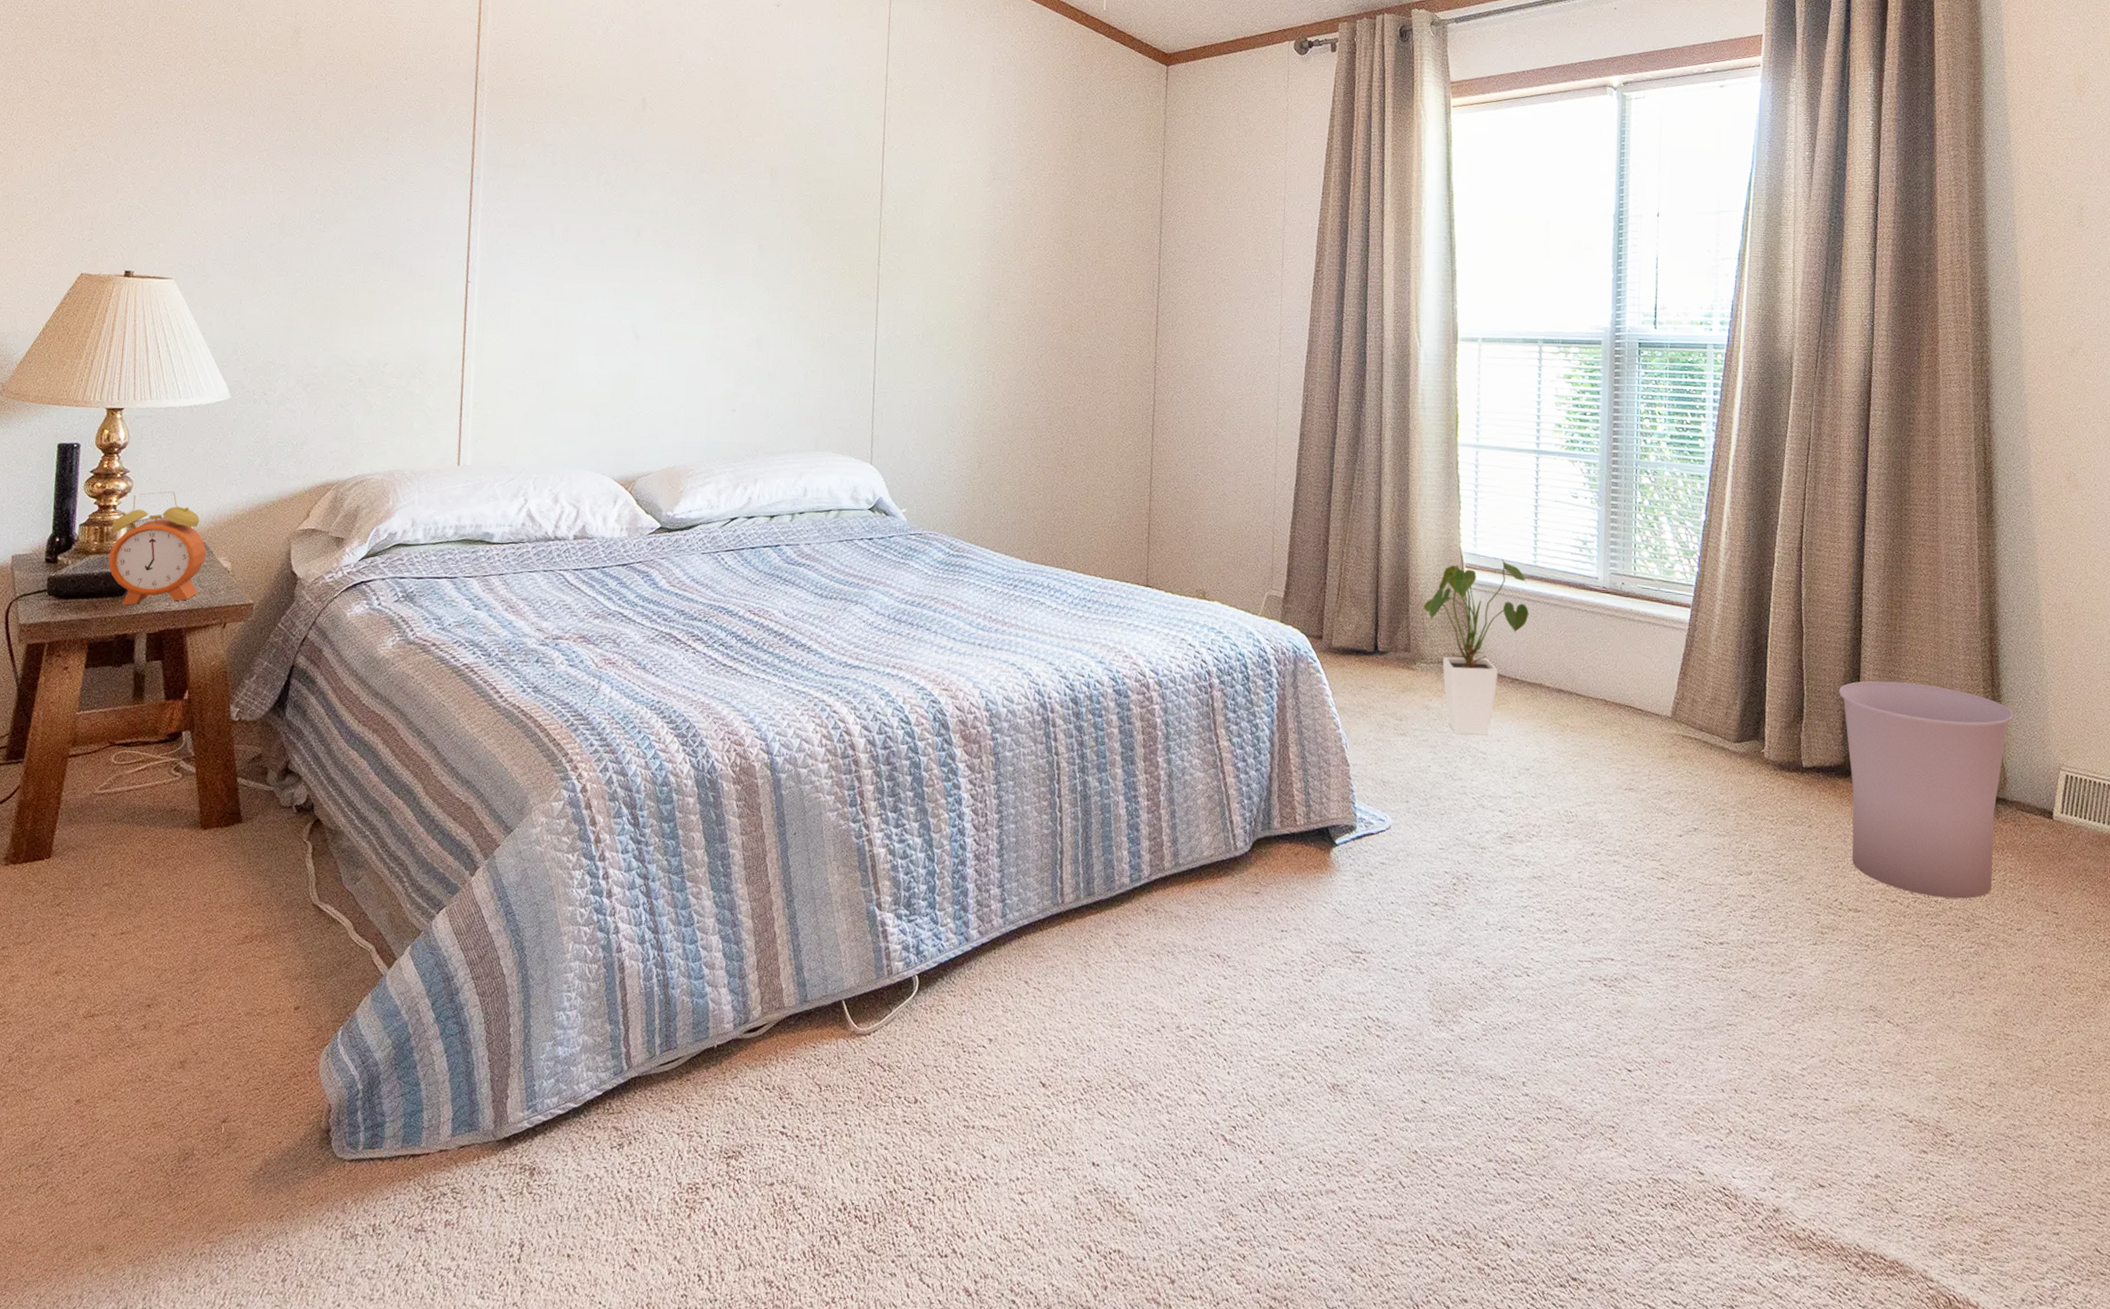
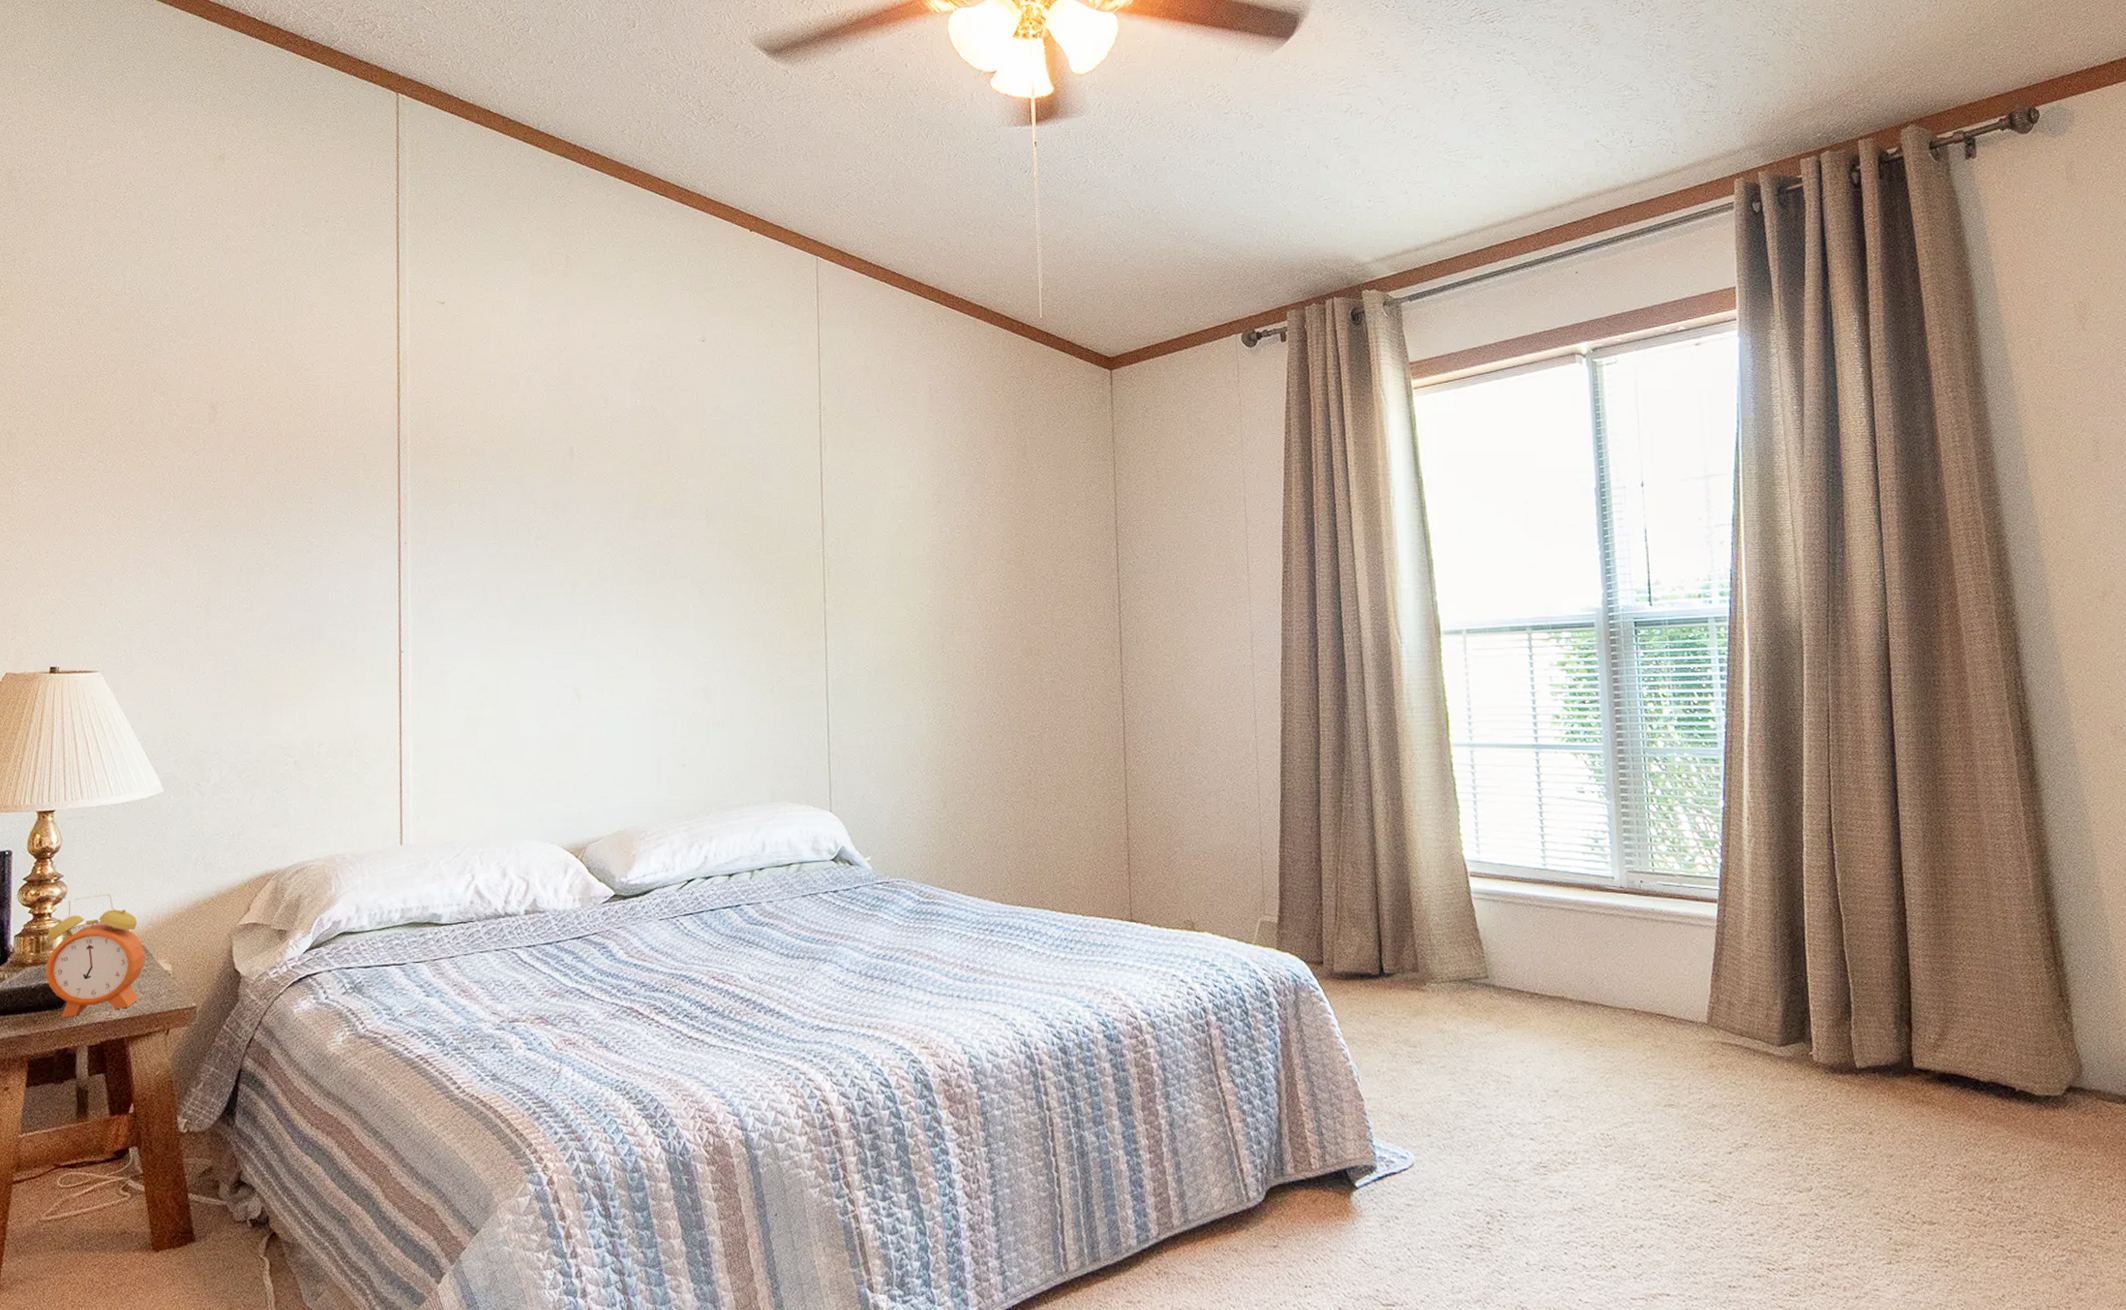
house plant: present [1423,557,1529,736] -> none [1428,862,1543,1059]
waste bin: present [1839,680,2013,899] -> none [1888,967,2082,1202]

